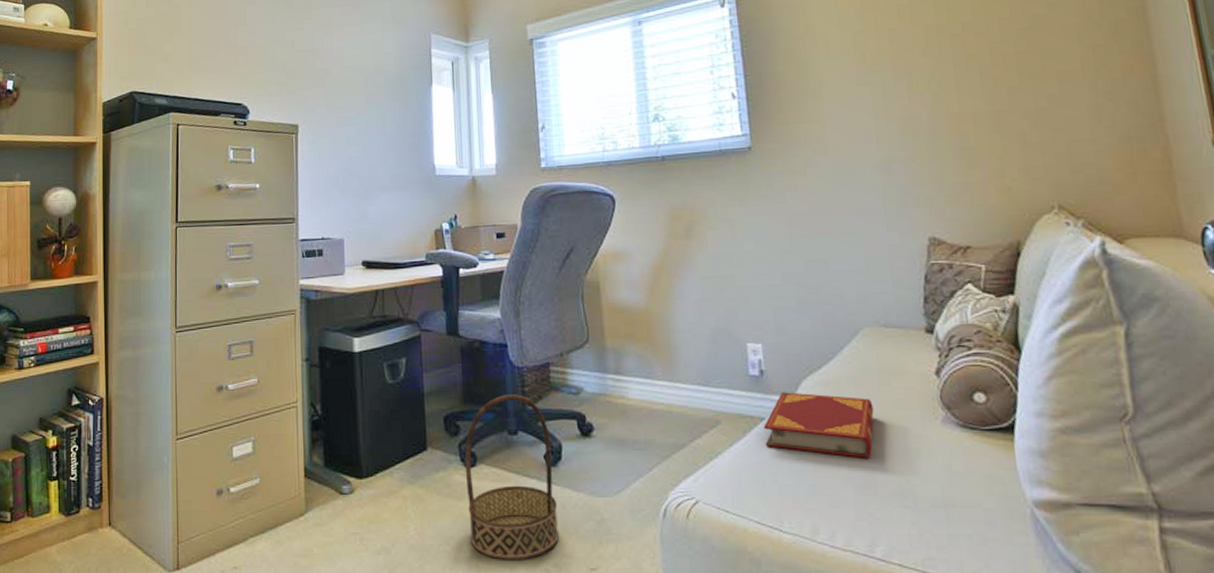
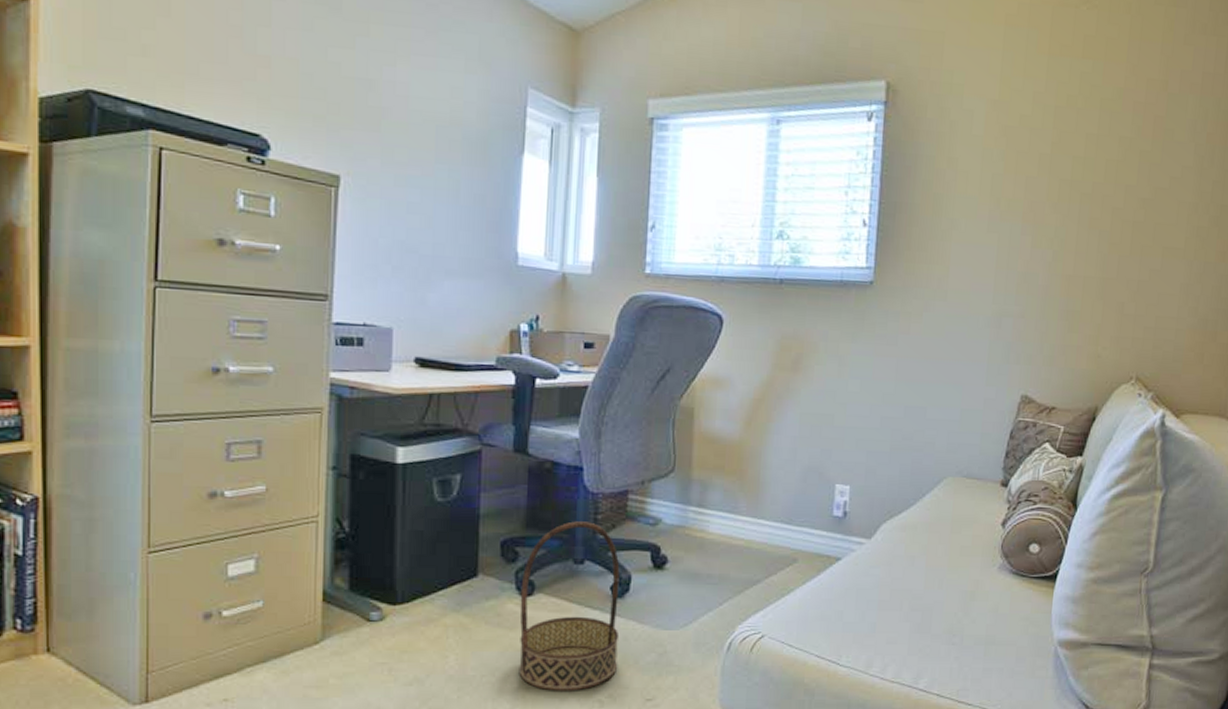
hardback book: present [763,392,874,458] -> none [837,534,942,599]

